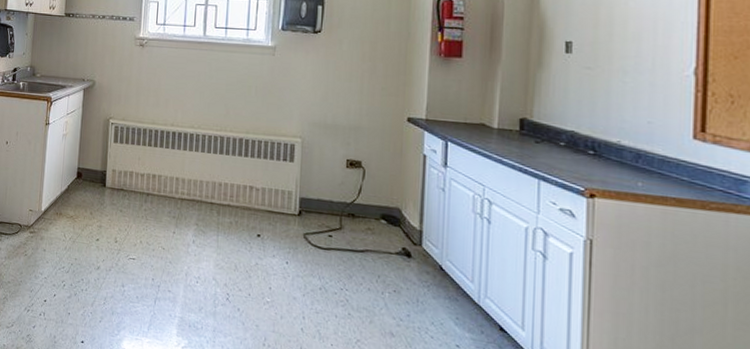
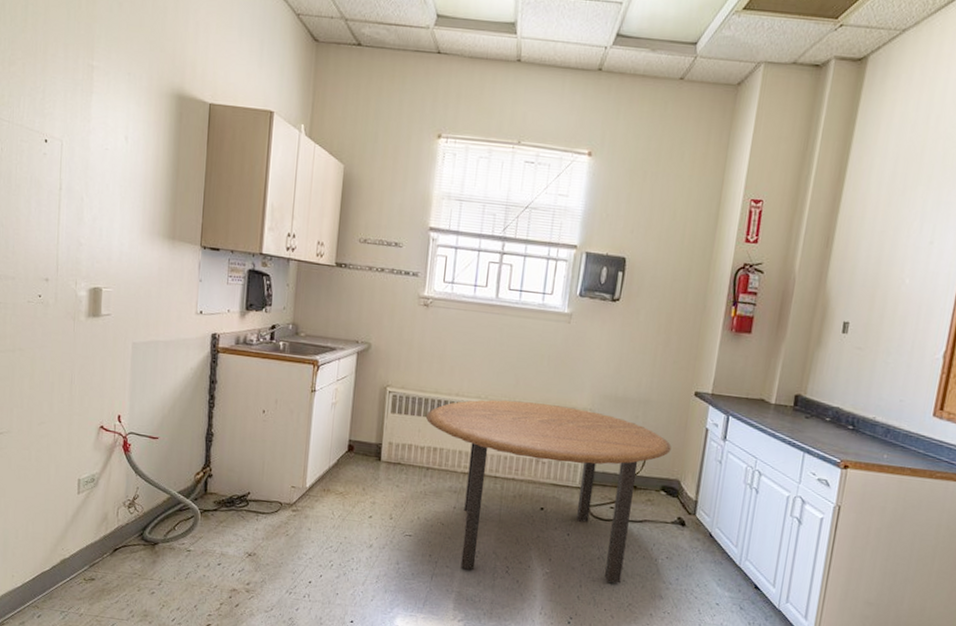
dining table: none [144,129,388,317] -> present [425,399,671,584]

